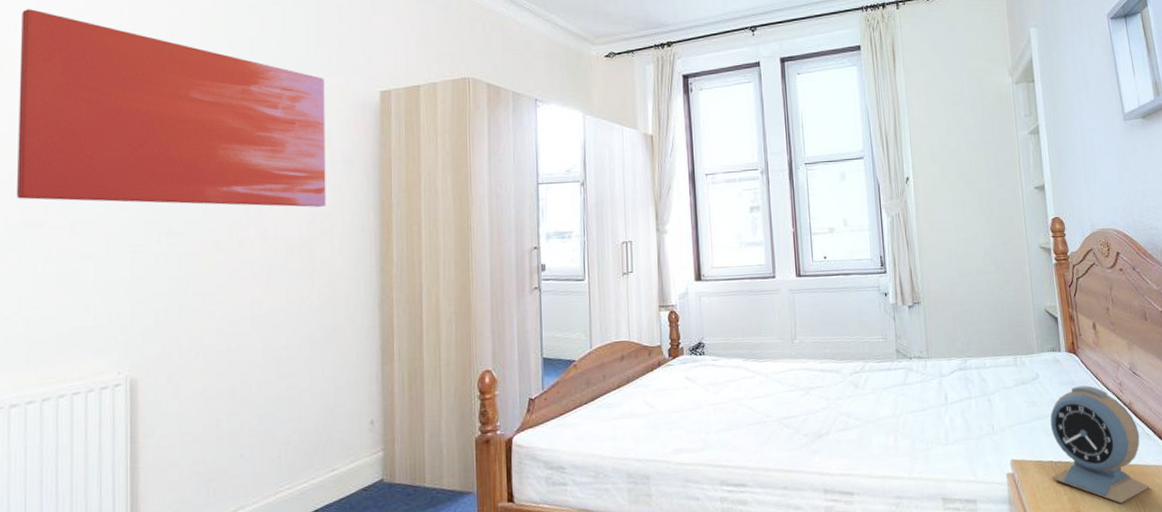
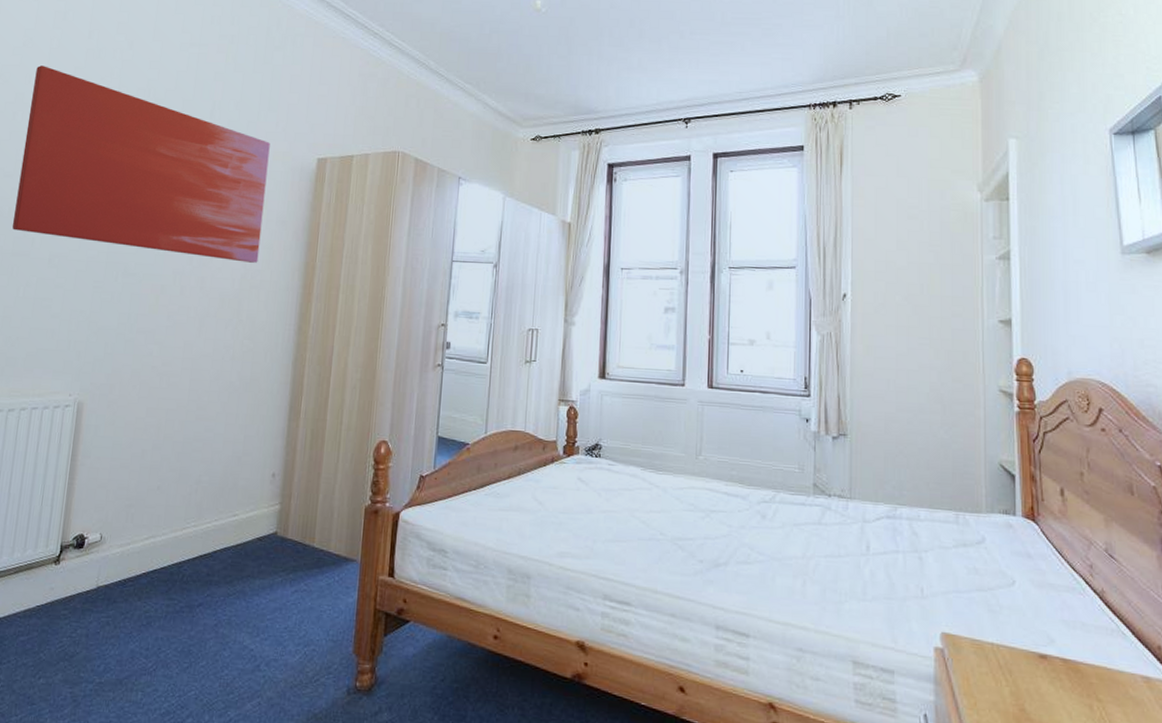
alarm clock: present [1050,385,1149,503] -> none [991,560,1120,710]

